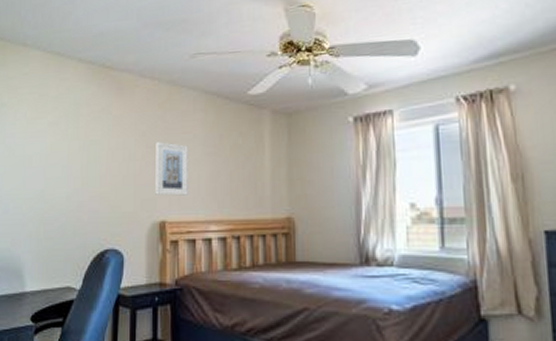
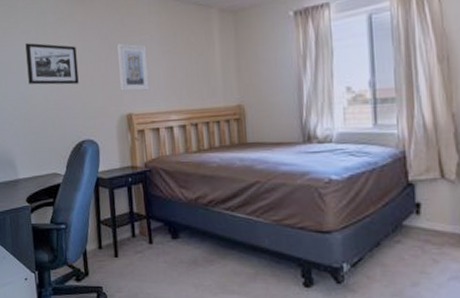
picture frame: none [50,135,109,185] -> present [25,43,79,85]

